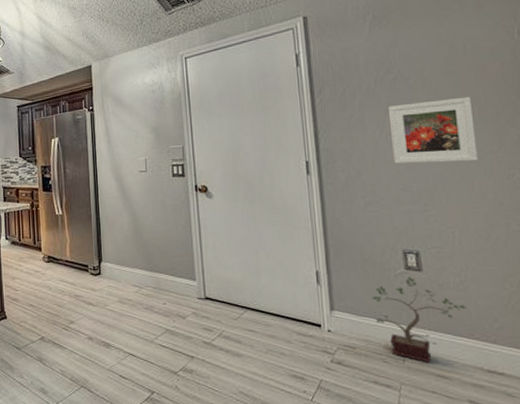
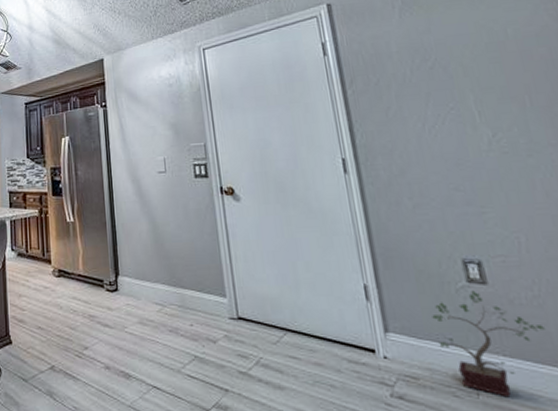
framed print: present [387,96,478,164] -> none [427,84,537,160]

